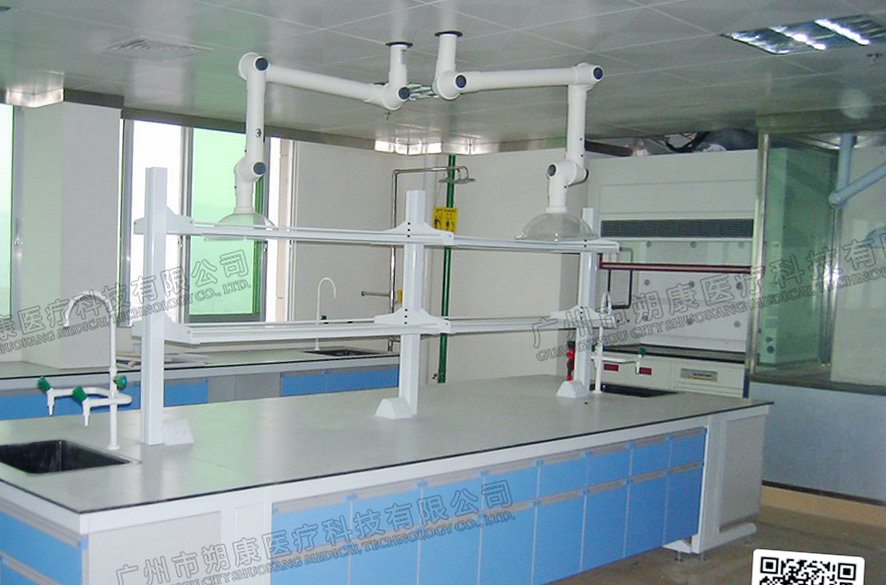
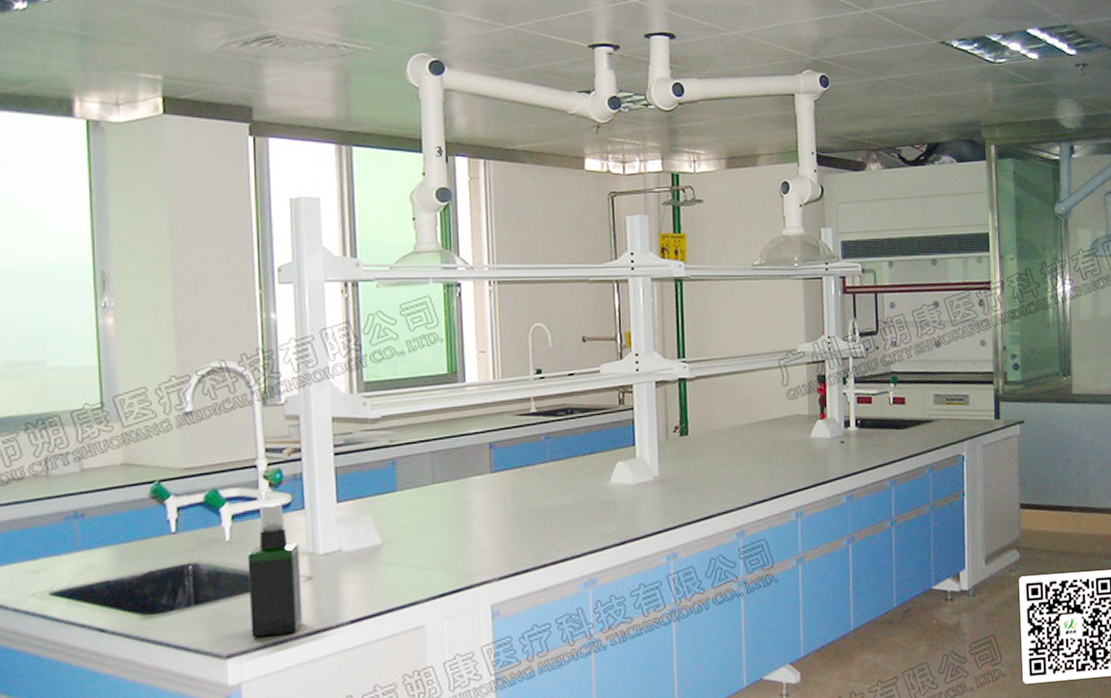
spray bottle: none [97,401,135,502] -> present [248,503,303,638]

